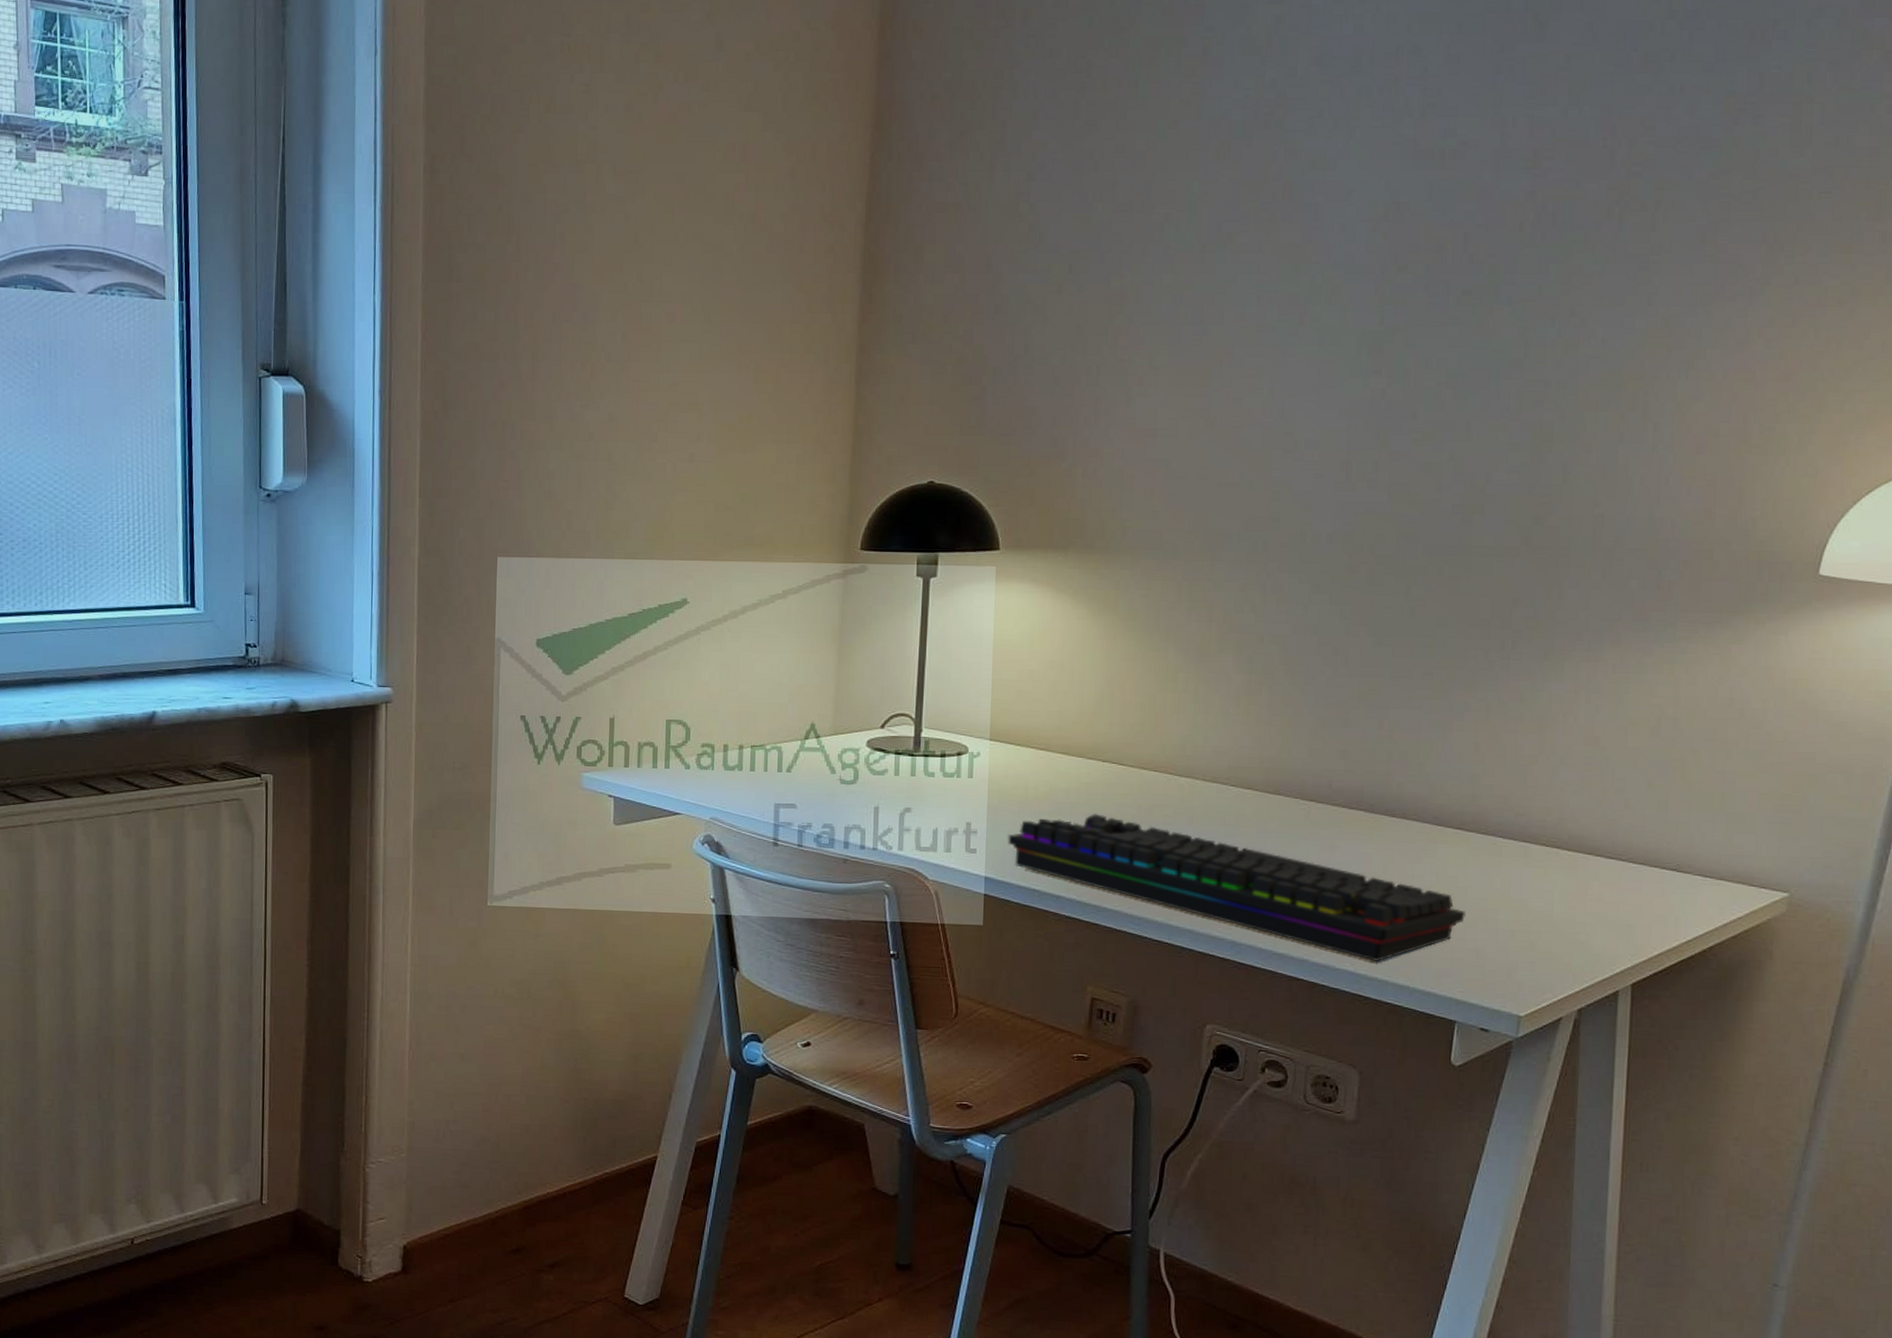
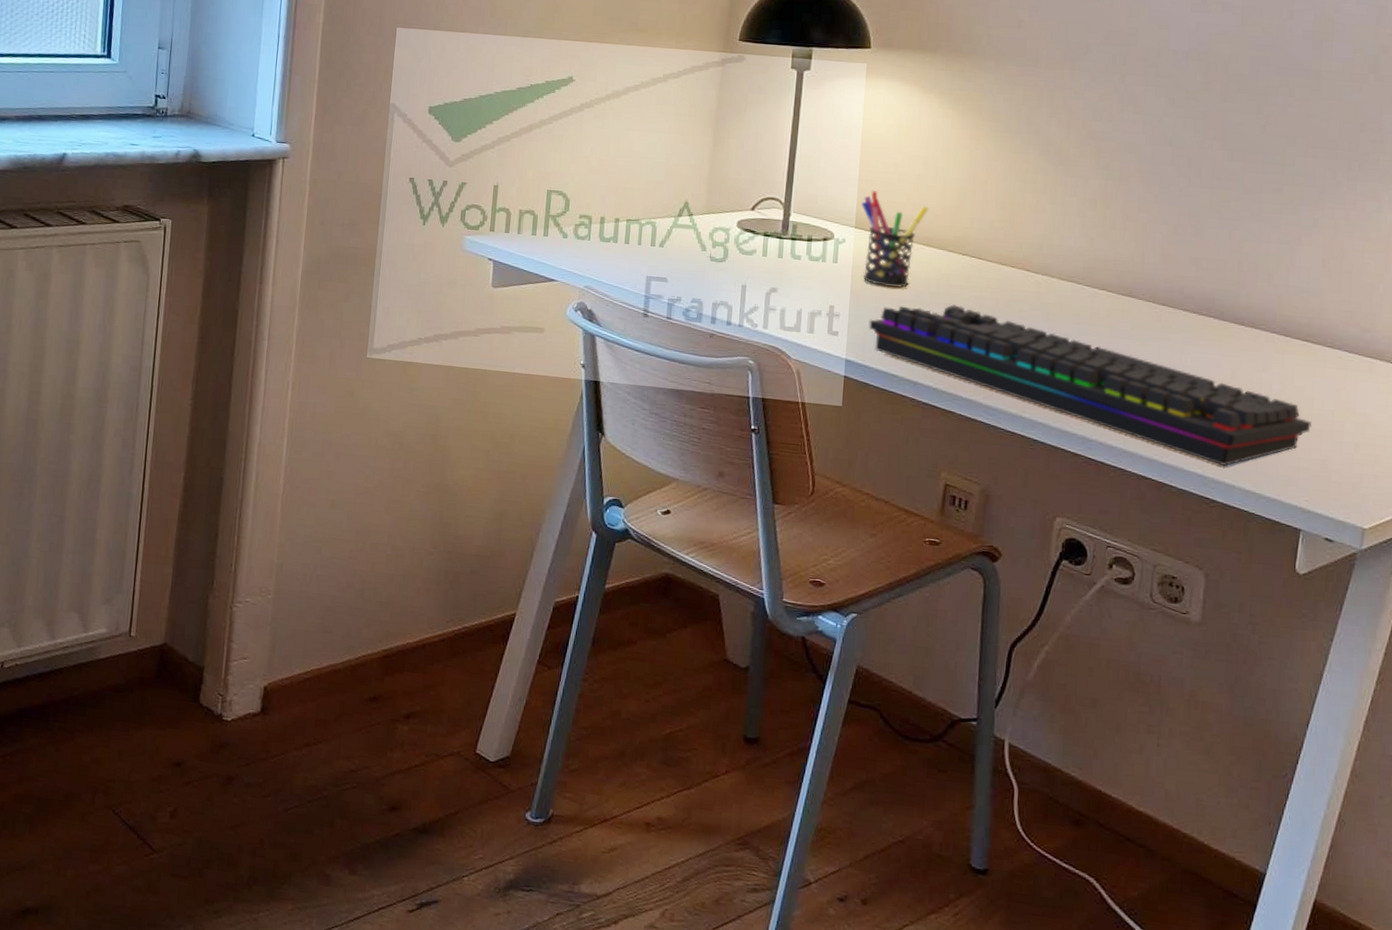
pen holder: none [994,699,1066,801] -> present [860,190,929,289]

